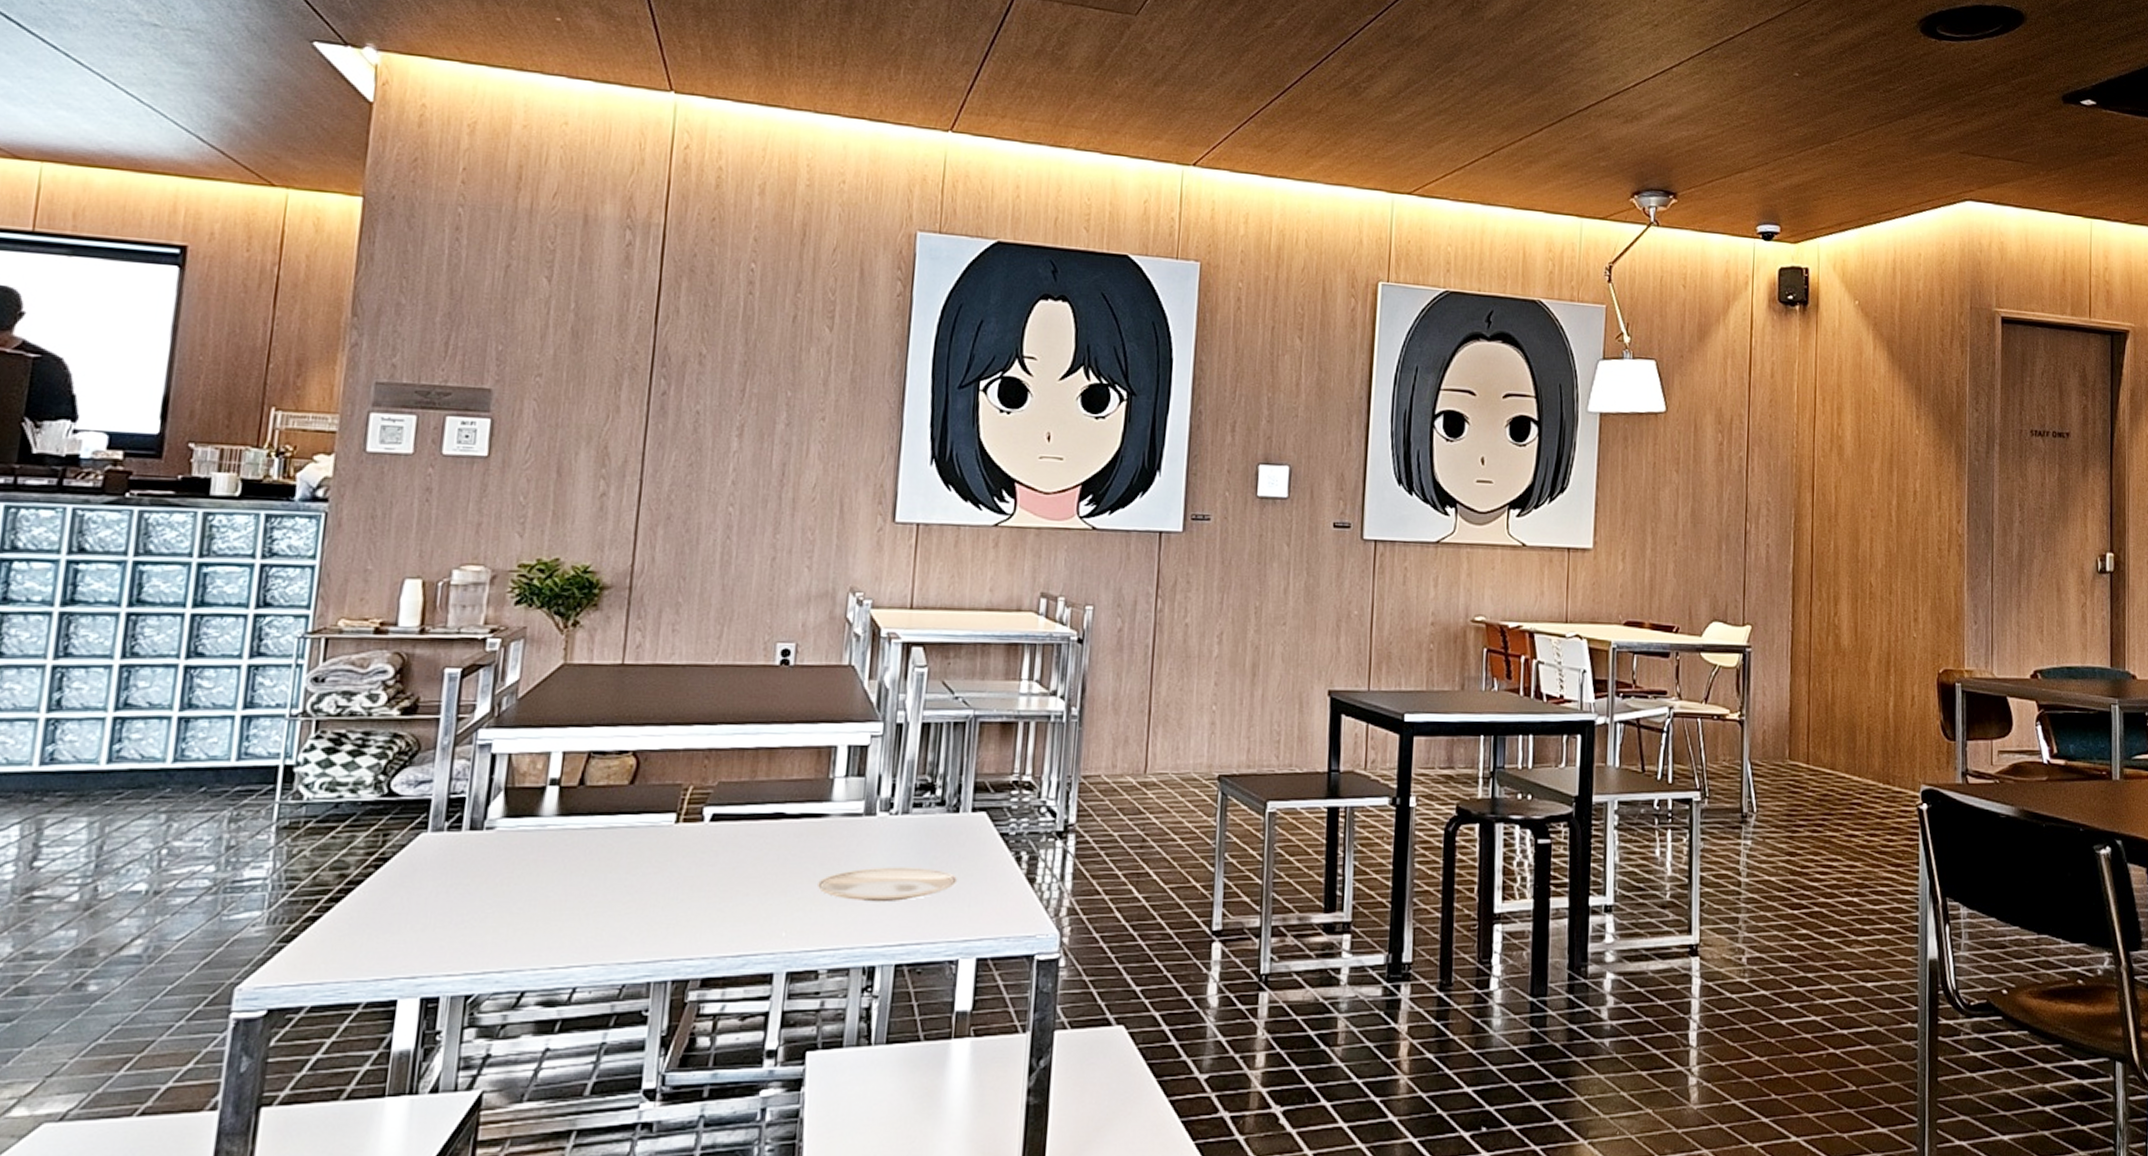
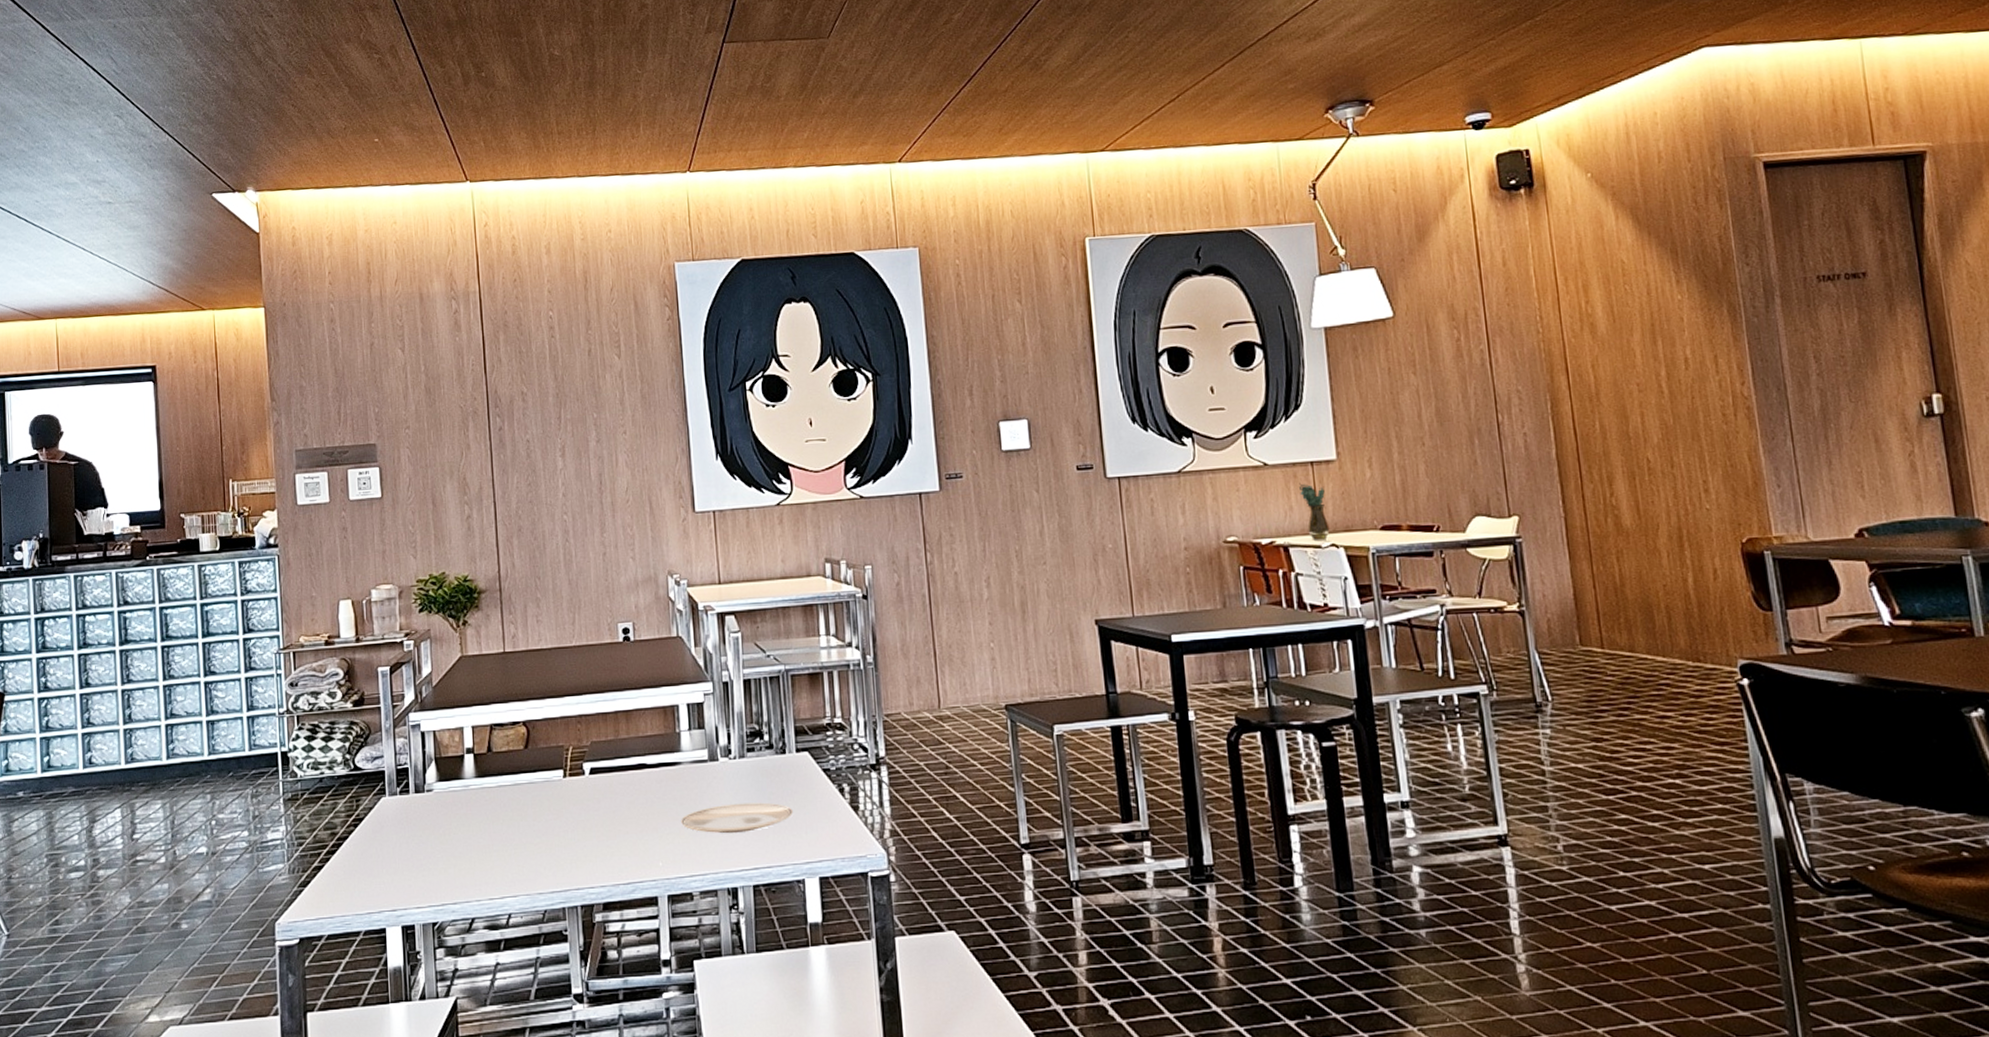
vase: none [1553,567,1577,629] -> present [1299,482,1330,540]

